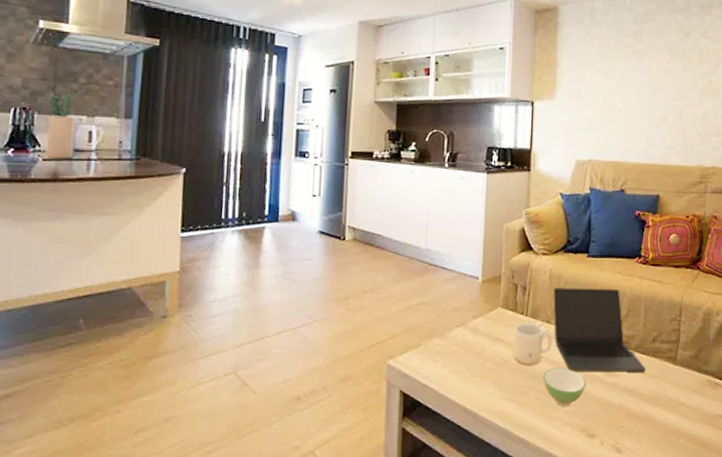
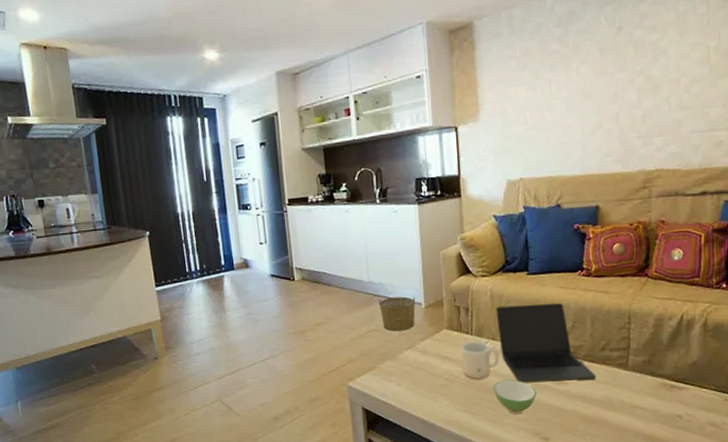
vase: present [46,88,76,160] -> none [30,173,59,237]
basket: none [433,268,473,306] -> present [378,296,416,331]

